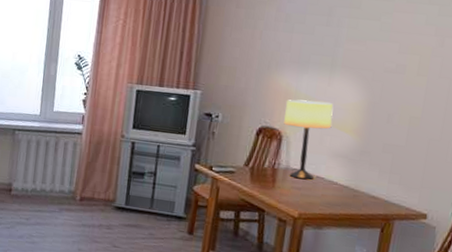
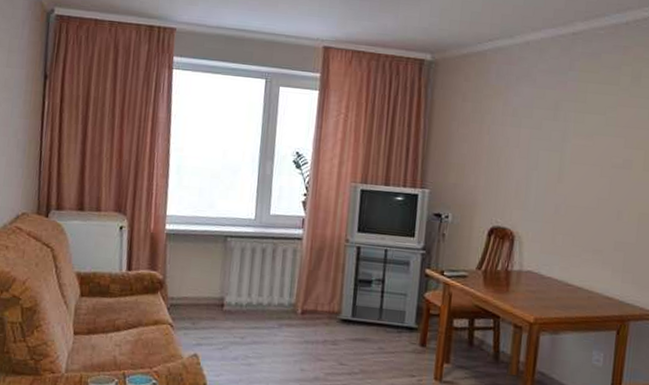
table lamp: present [284,99,333,180] -> none [515,197,564,282]

